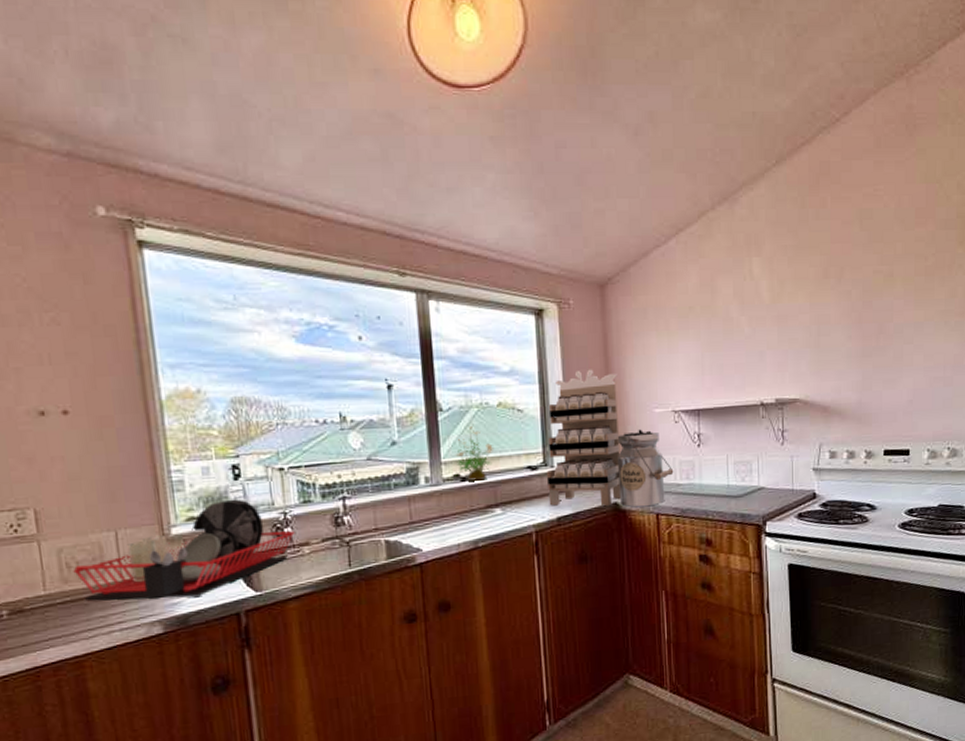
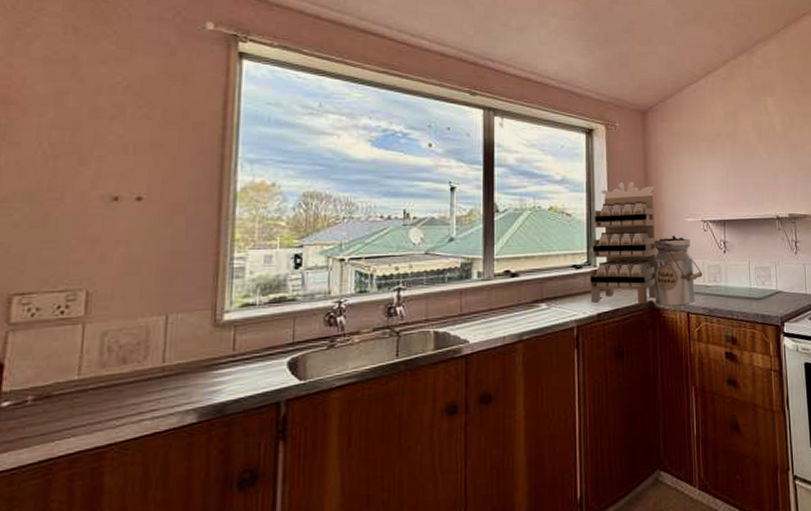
dish rack: present [73,499,295,601] -> none [114,287,347,387]
potted plant: present [455,427,493,481] -> none [507,227,542,277]

